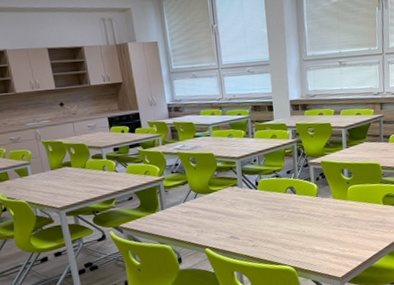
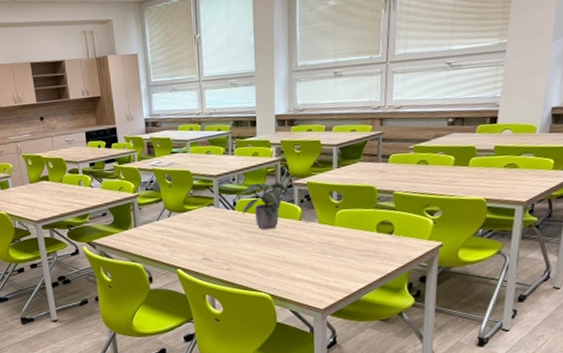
potted plant: none [261,161,308,207] -> present [239,182,291,230]

